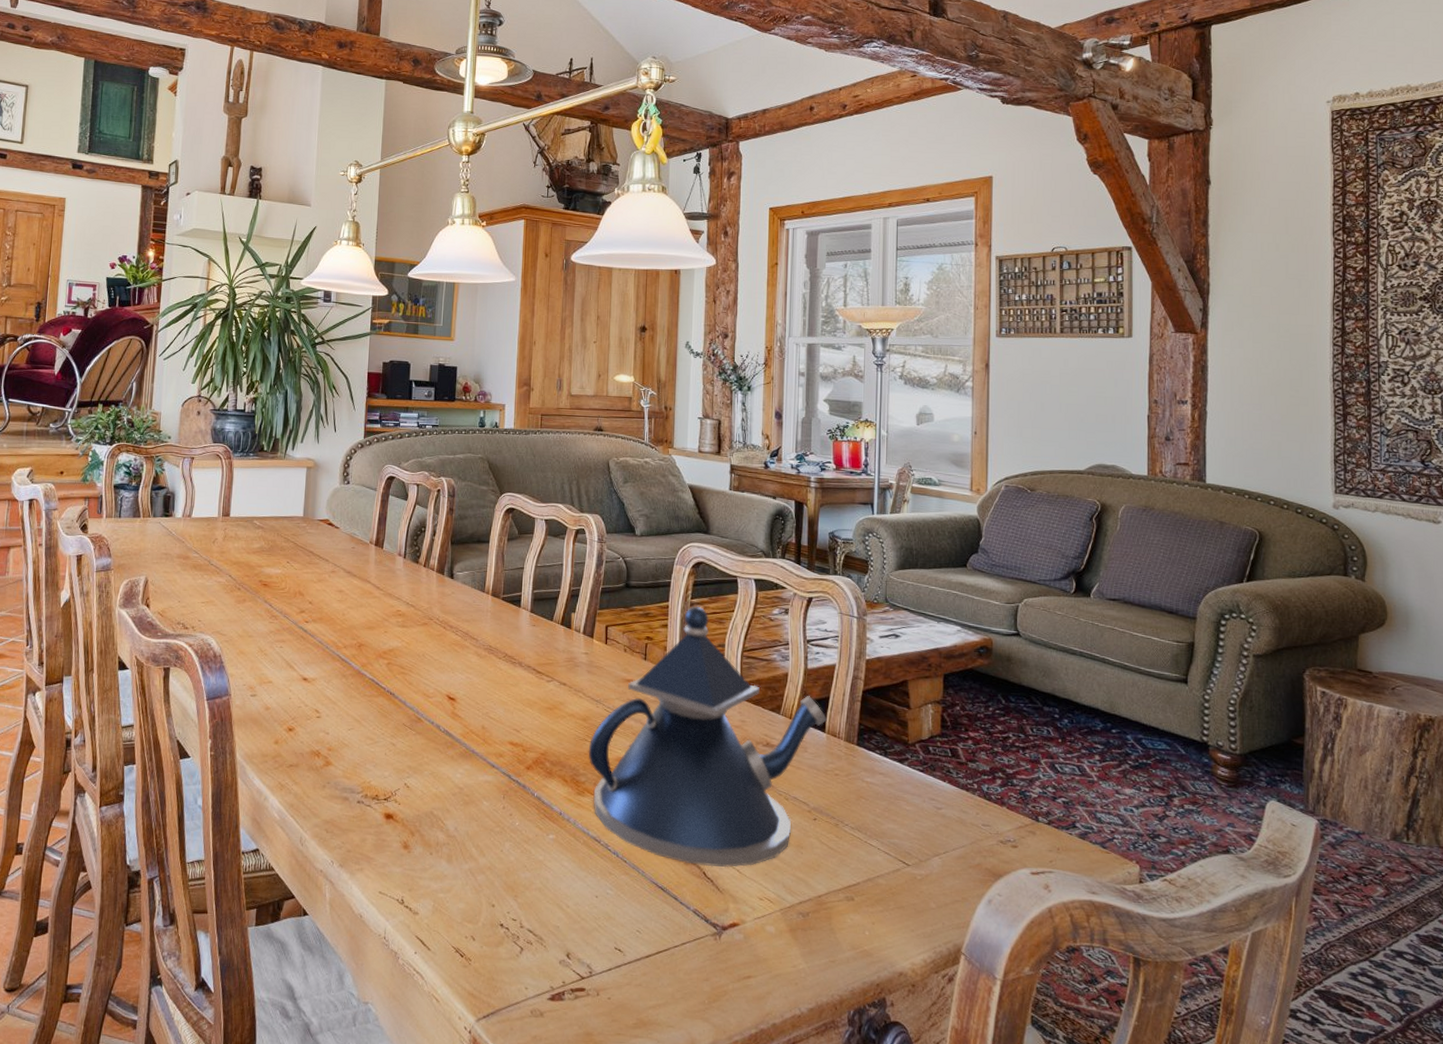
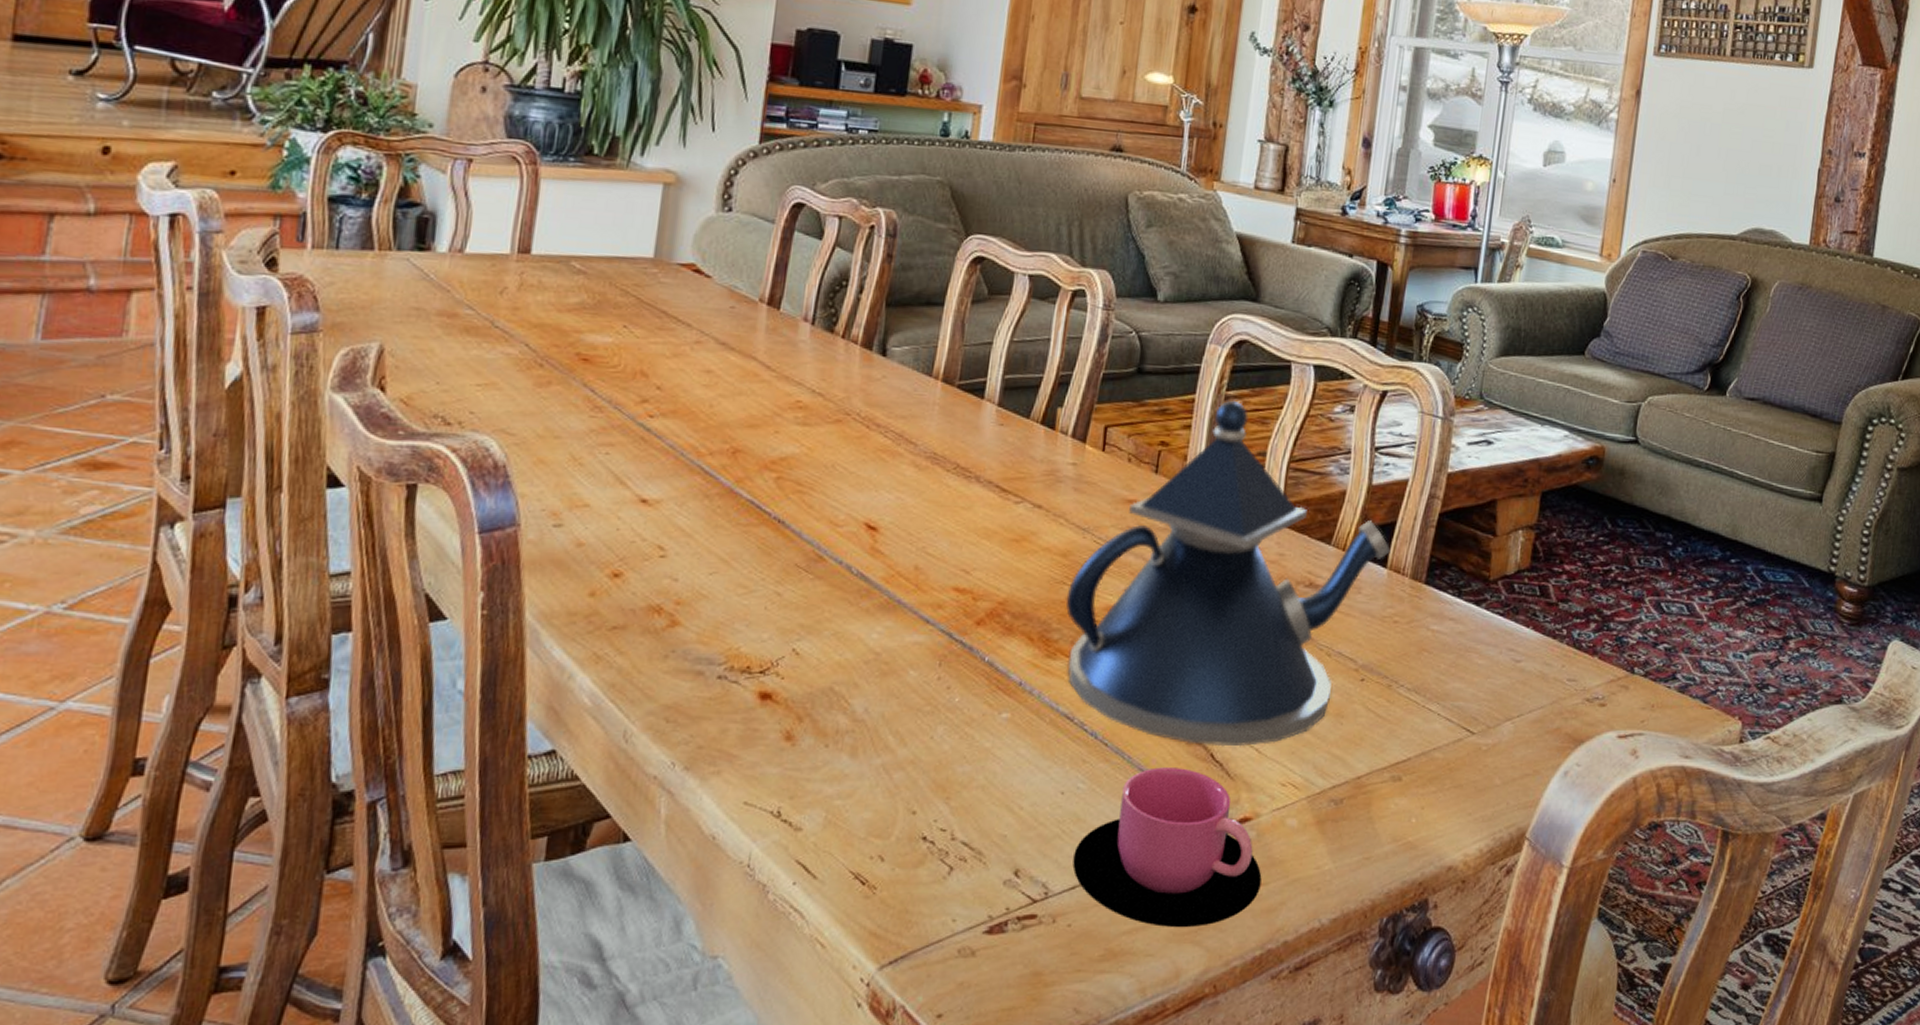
cup: none [608,880,751,1007] -> present [1072,767,1262,927]

